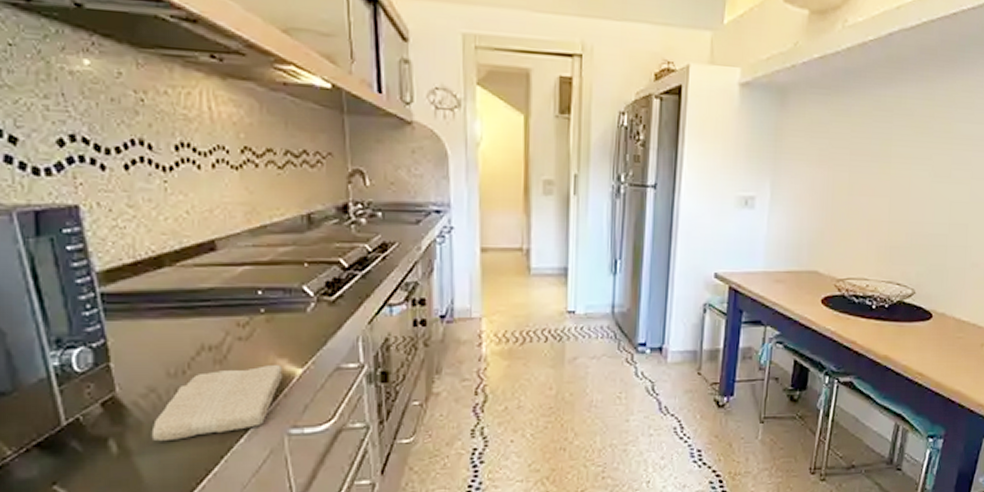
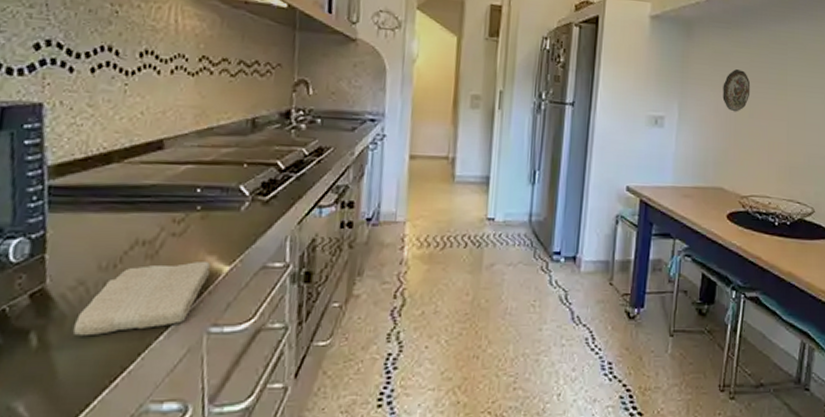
decorative plate: none [819,141,851,189] -> present [722,69,751,112]

